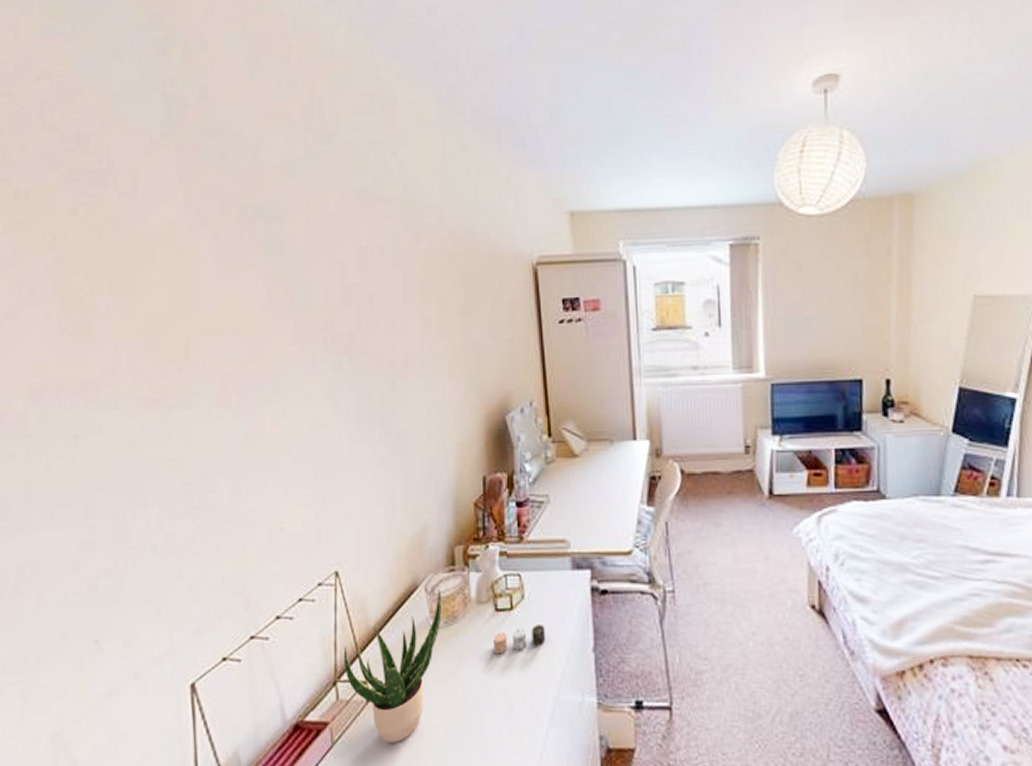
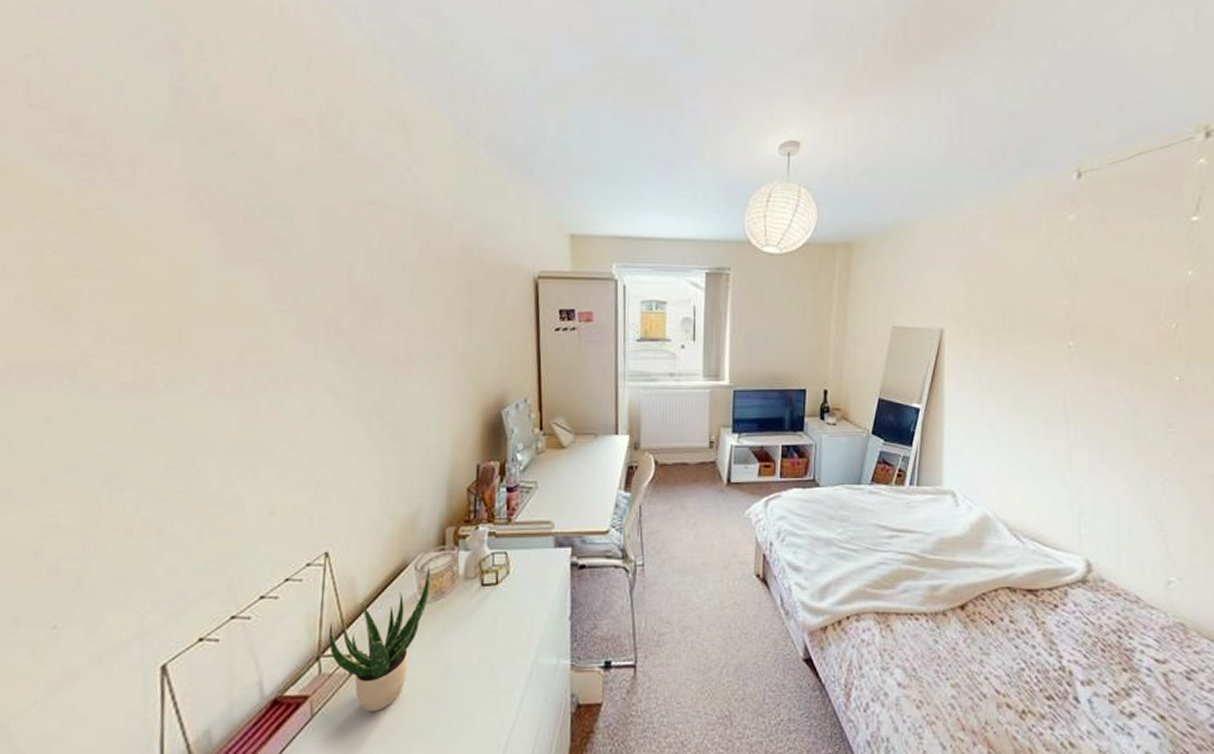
candle: present [494,625,545,655] -> none [478,597,527,625]

